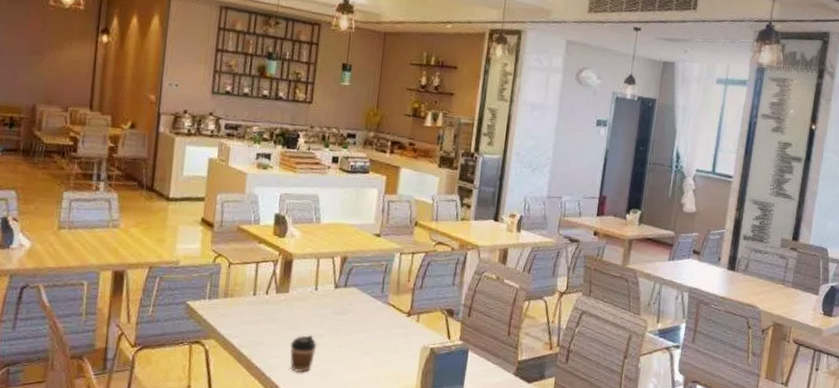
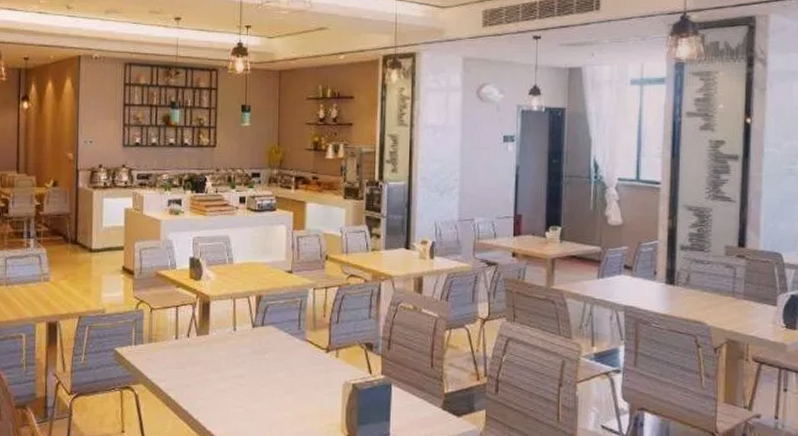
coffee cup: present [290,335,317,373] -> none [214,376,240,415]

